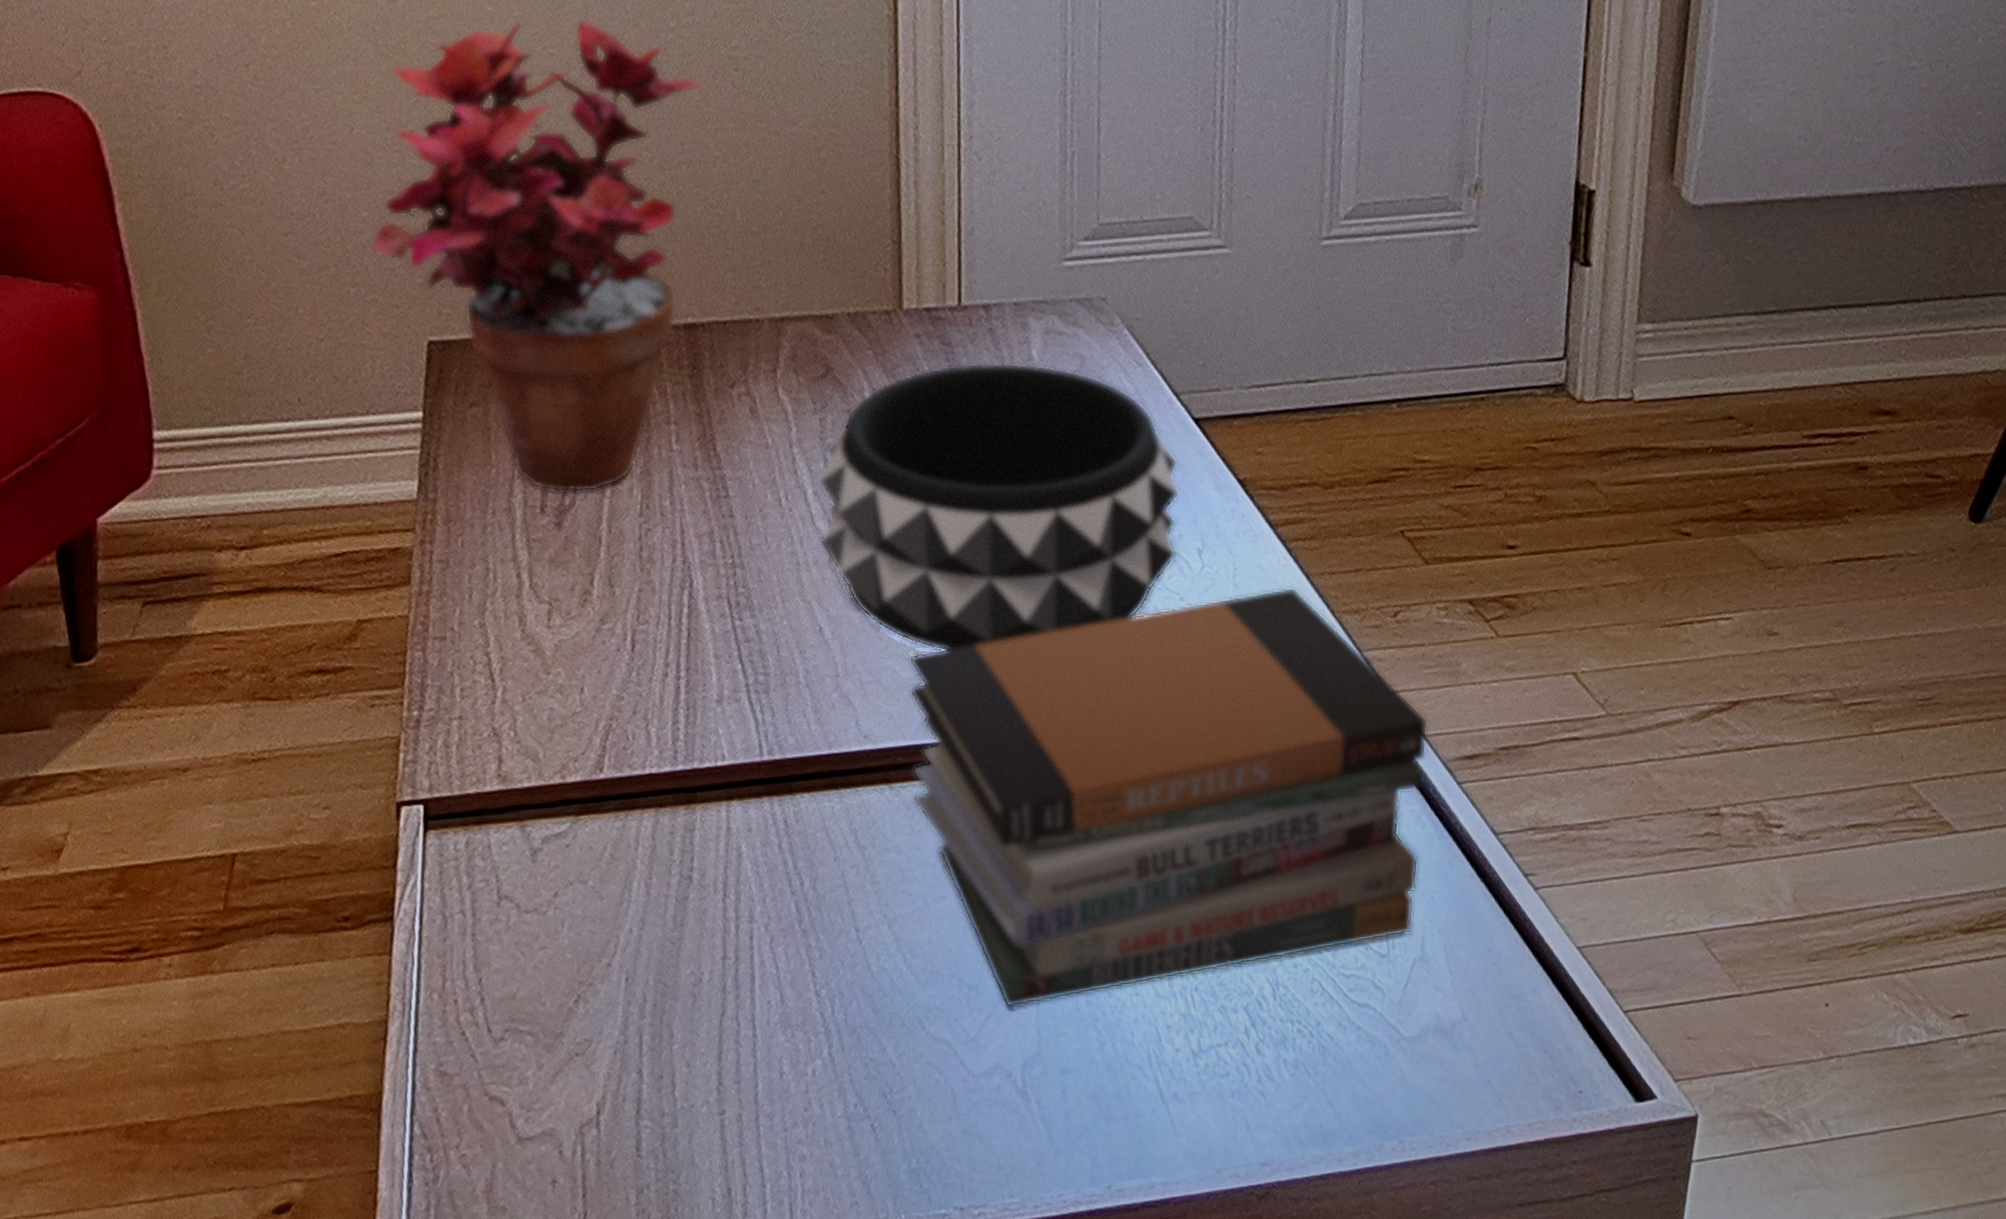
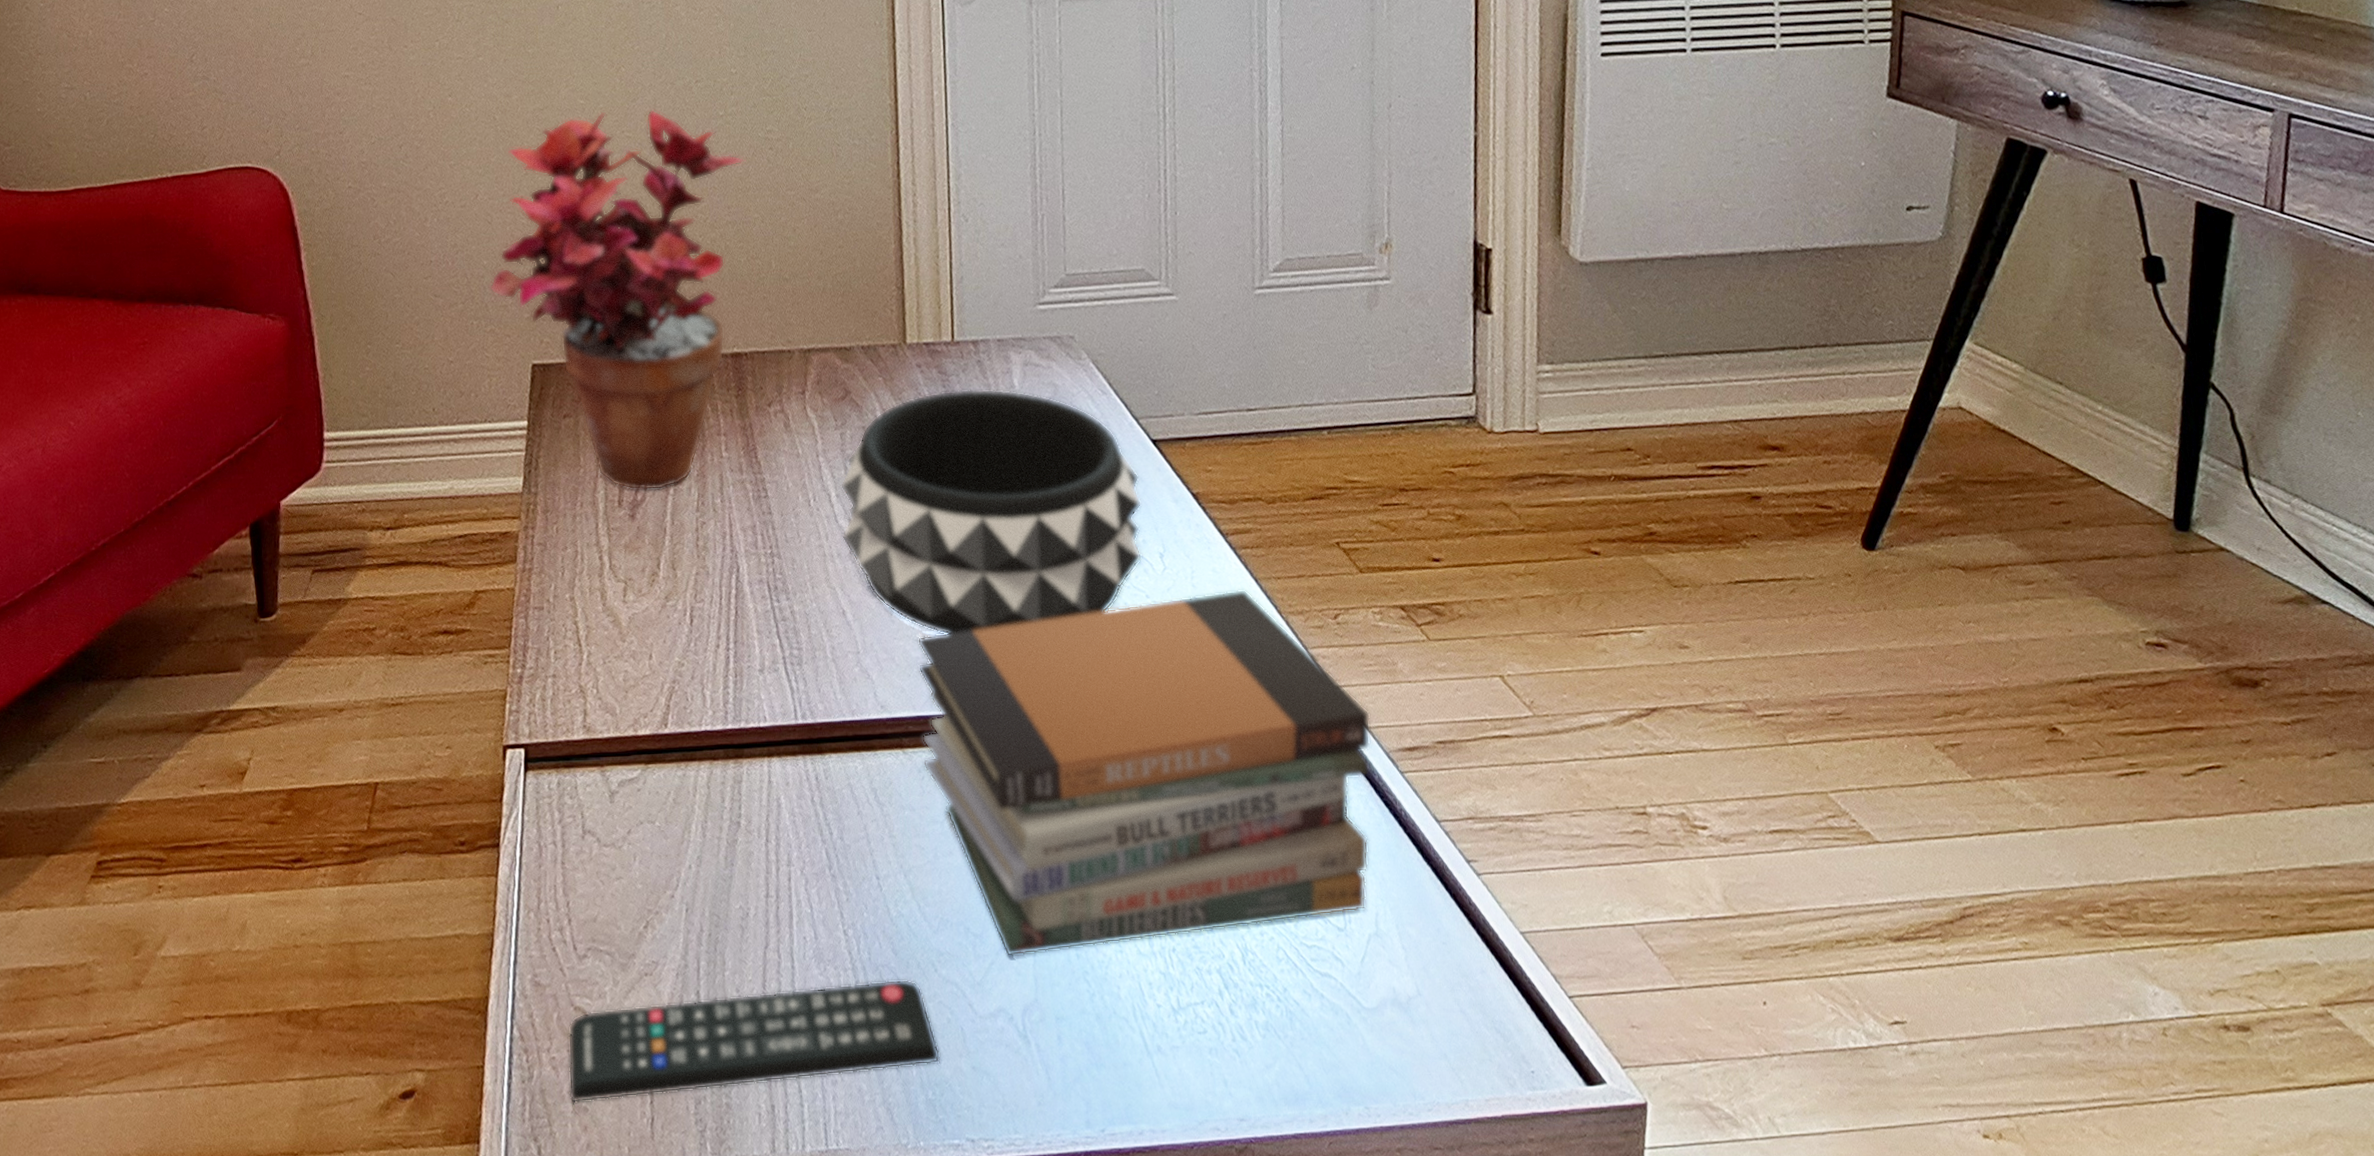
remote control: none [481,1040,927,1204] -> present [567,979,941,1104]

